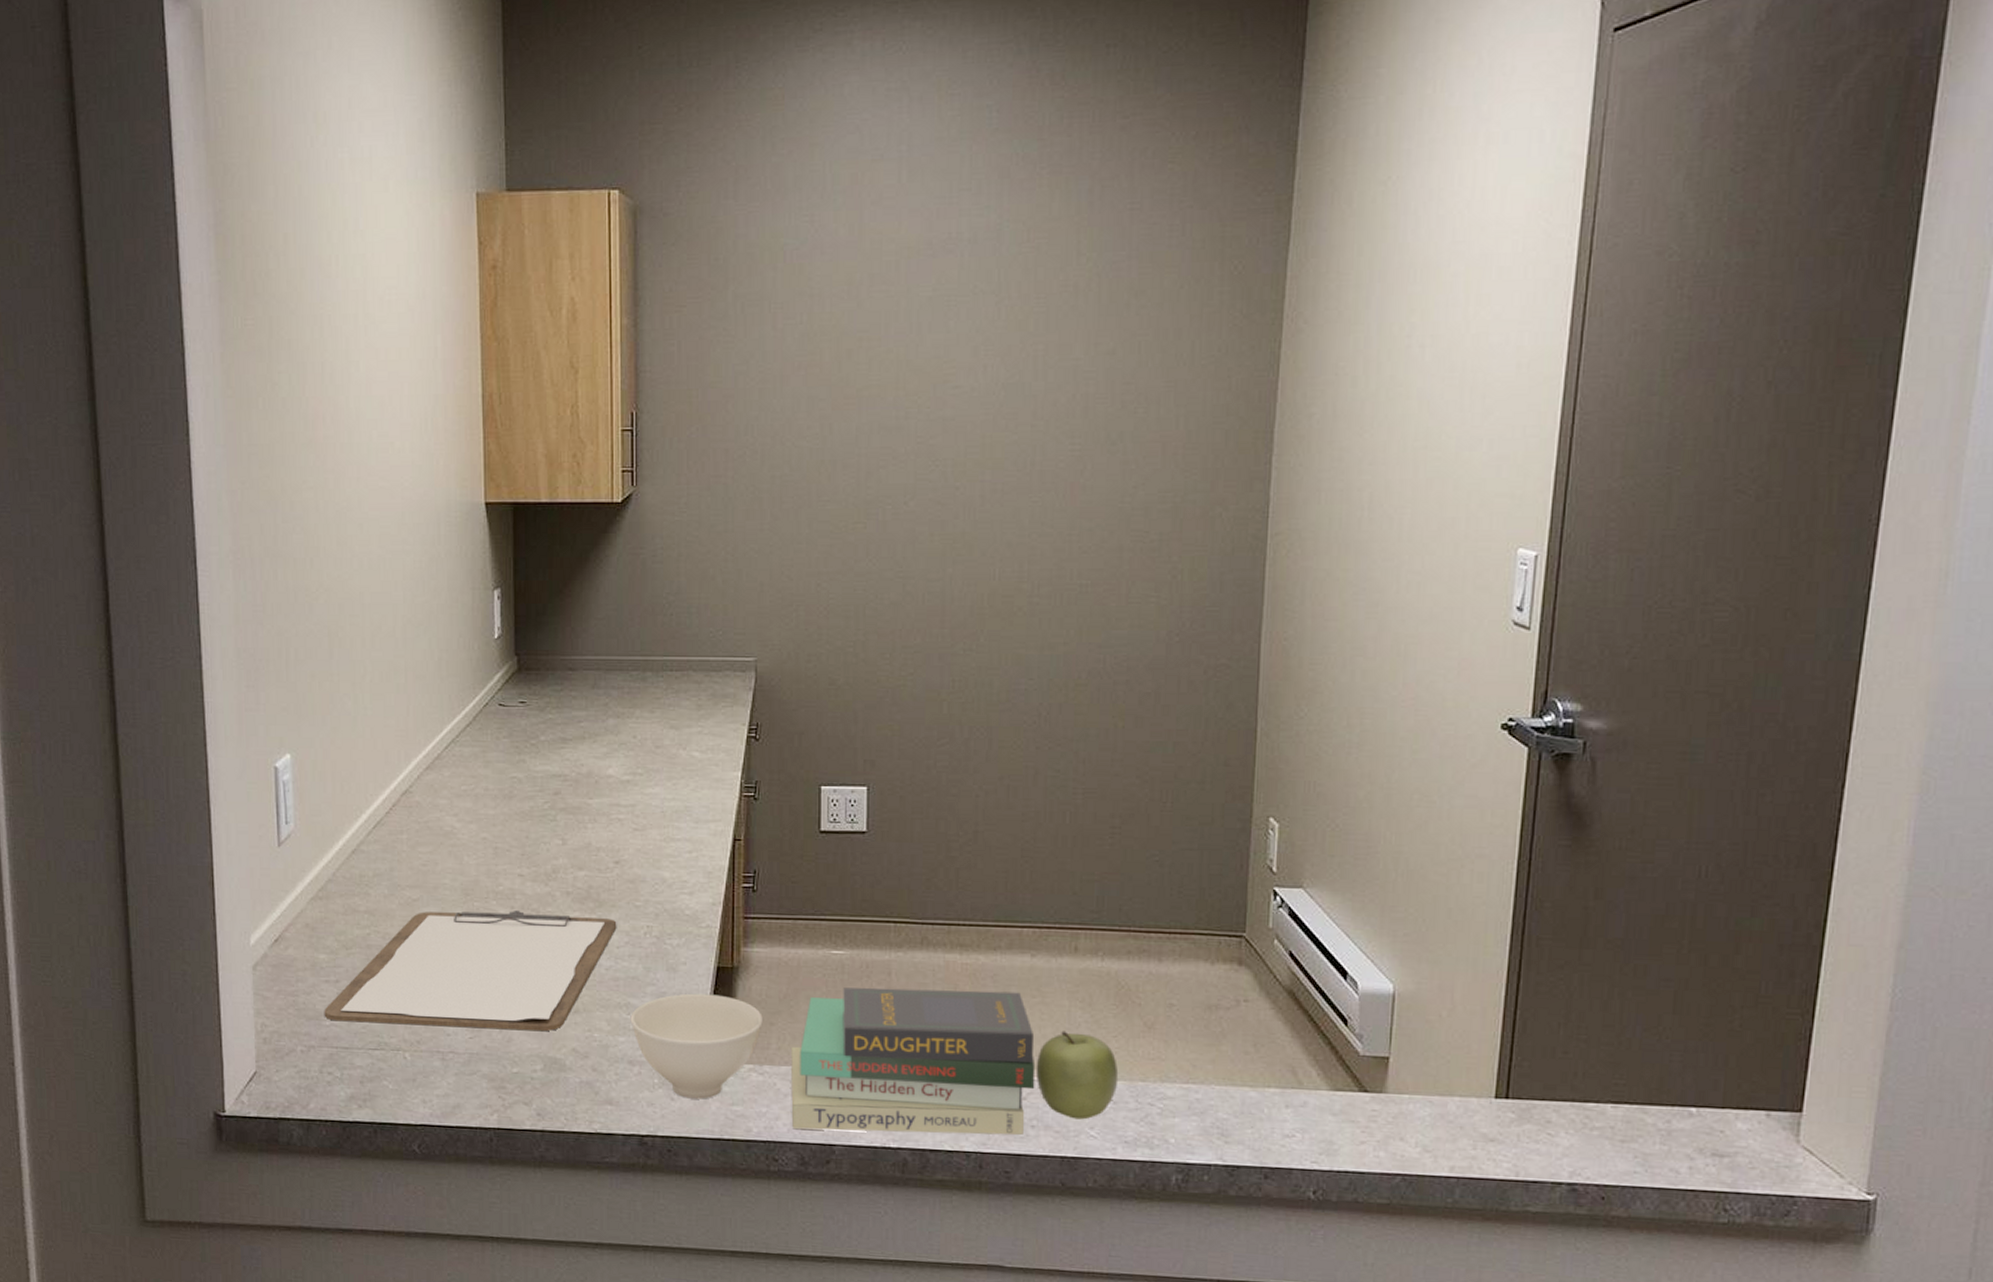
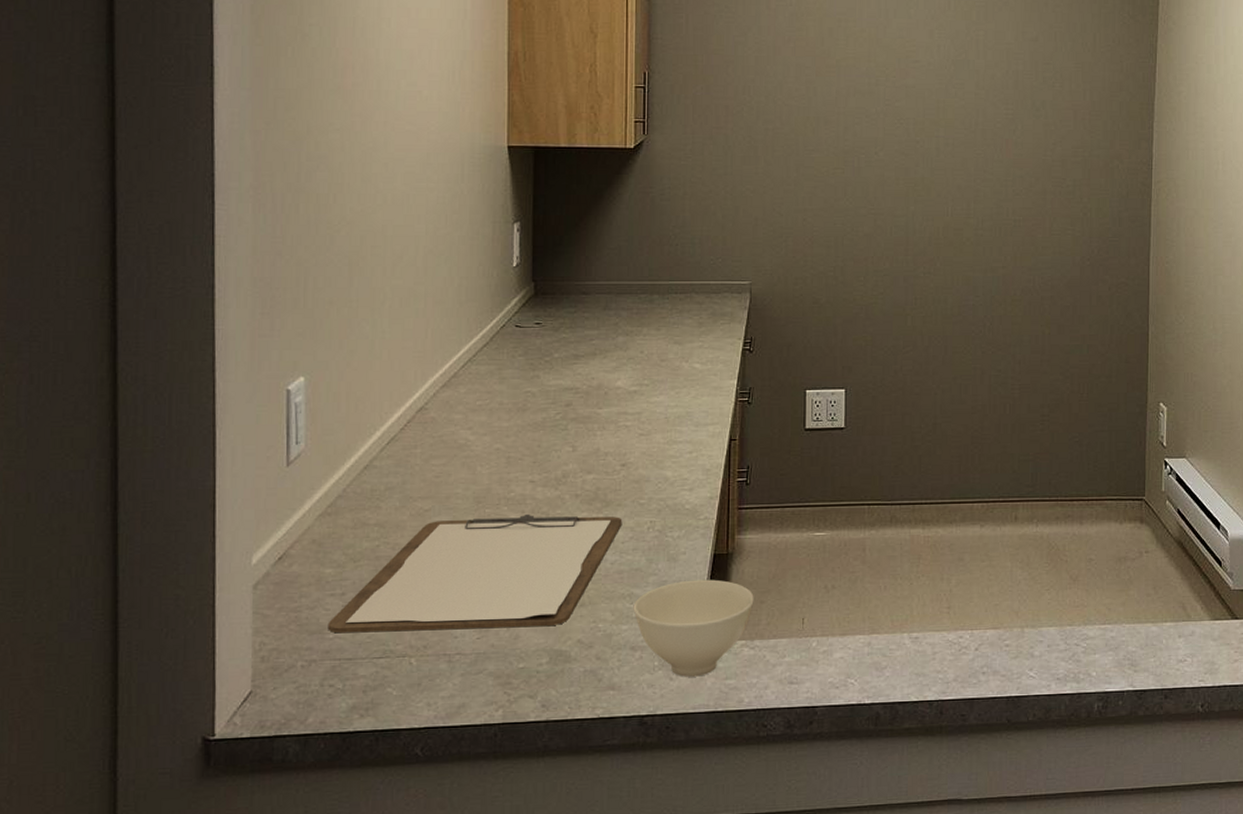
books: present [791,987,1036,1136] -> none [779,558,985,696]
fruit: present [1035,1031,1119,1120] -> none [985,588,1051,663]

